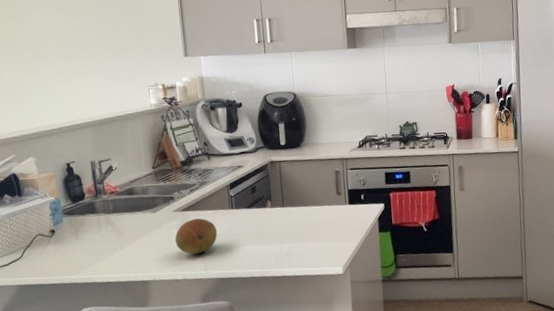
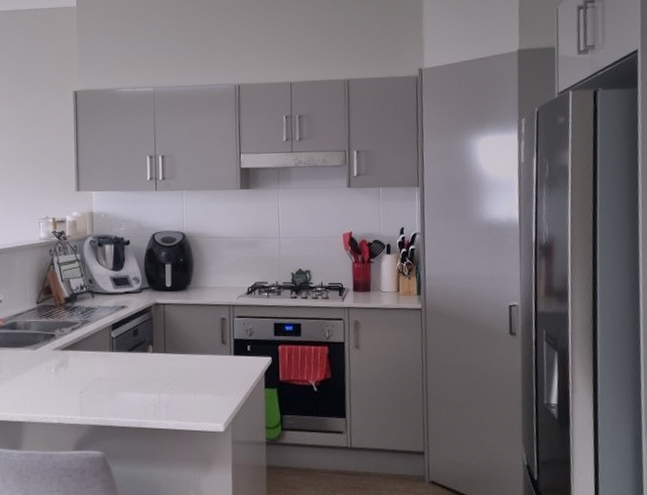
fruit: present [175,218,218,255] -> none [53,359,96,397]

